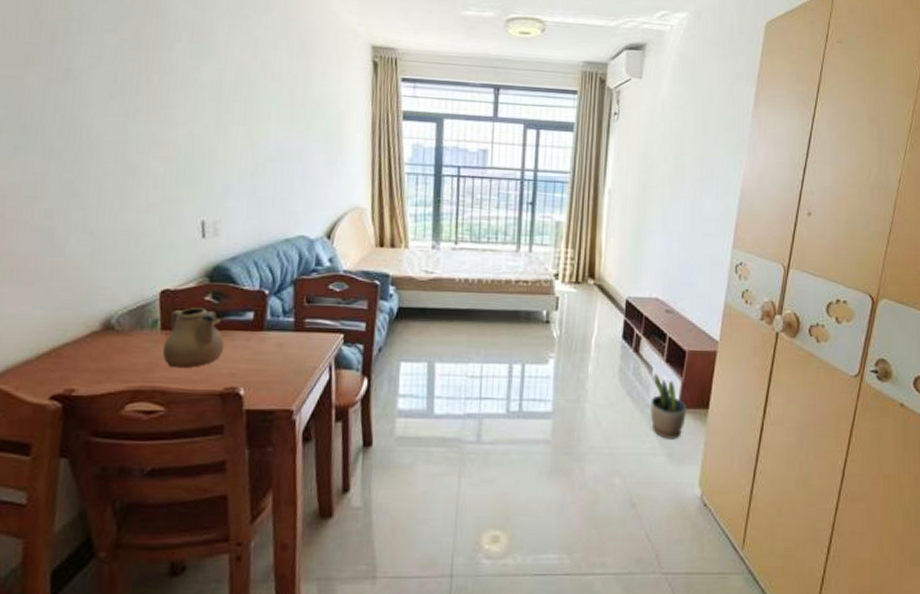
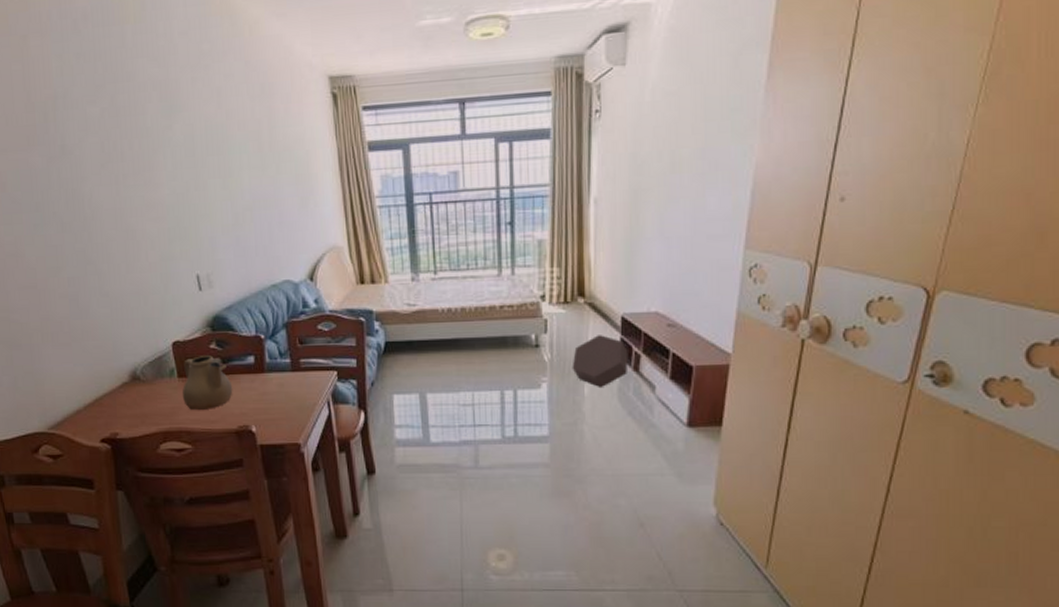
pouf: none [578,316,630,367] -> present [572,335,629,389]
potted plant: present [650,373,688,439] -> none [655,392,697,459]

